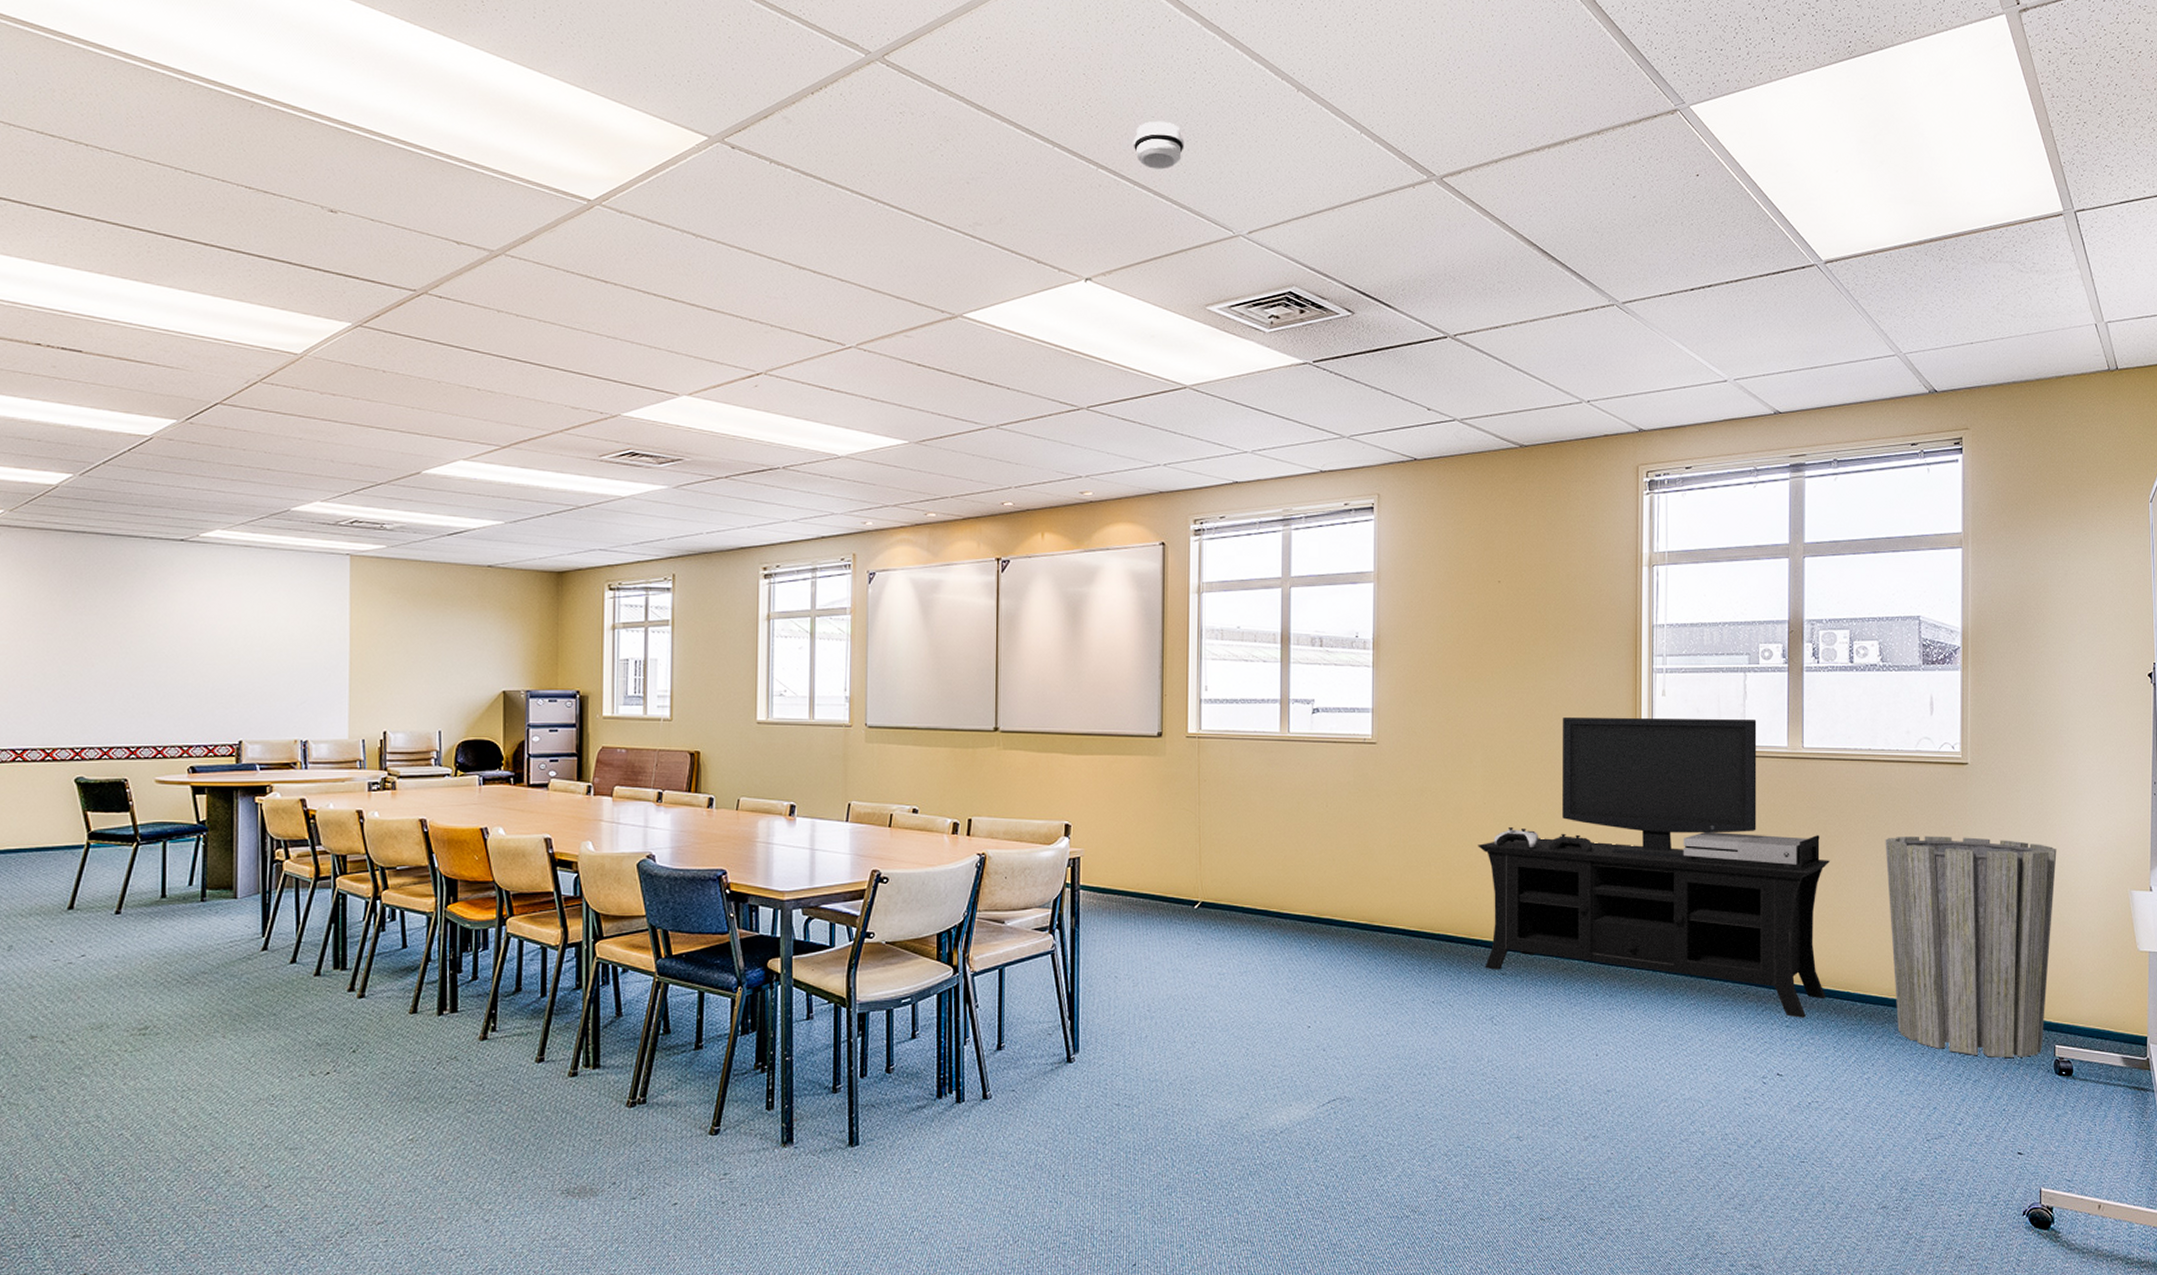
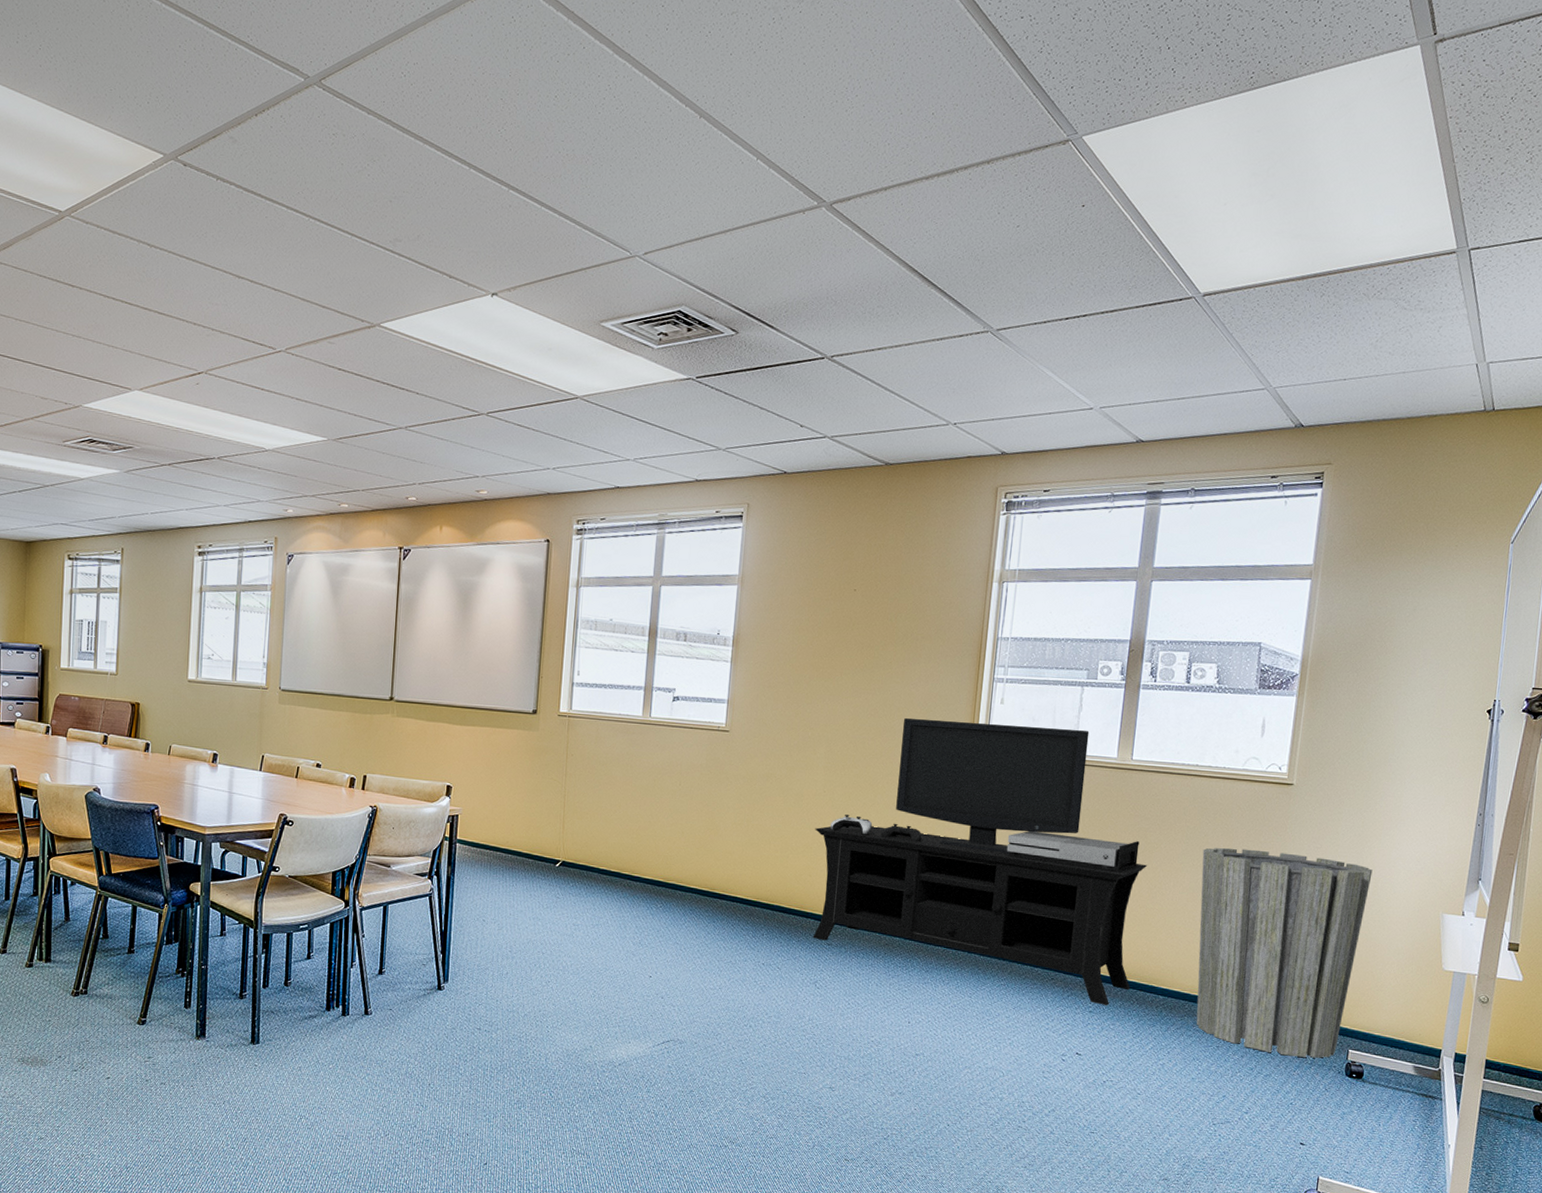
smoke detector: present [1133,121,1185,170] -> none [542,145,591,192]

